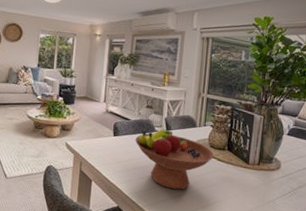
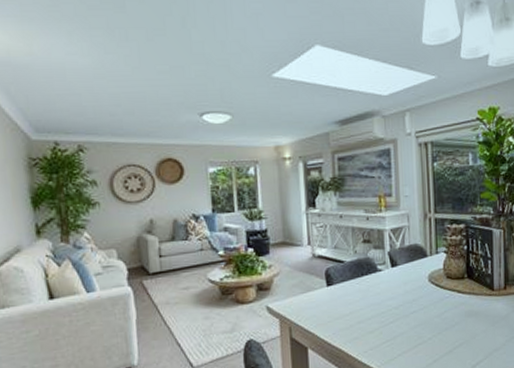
fruit bowl: present [135,129,214,190] -> none [354,266,452,339]

